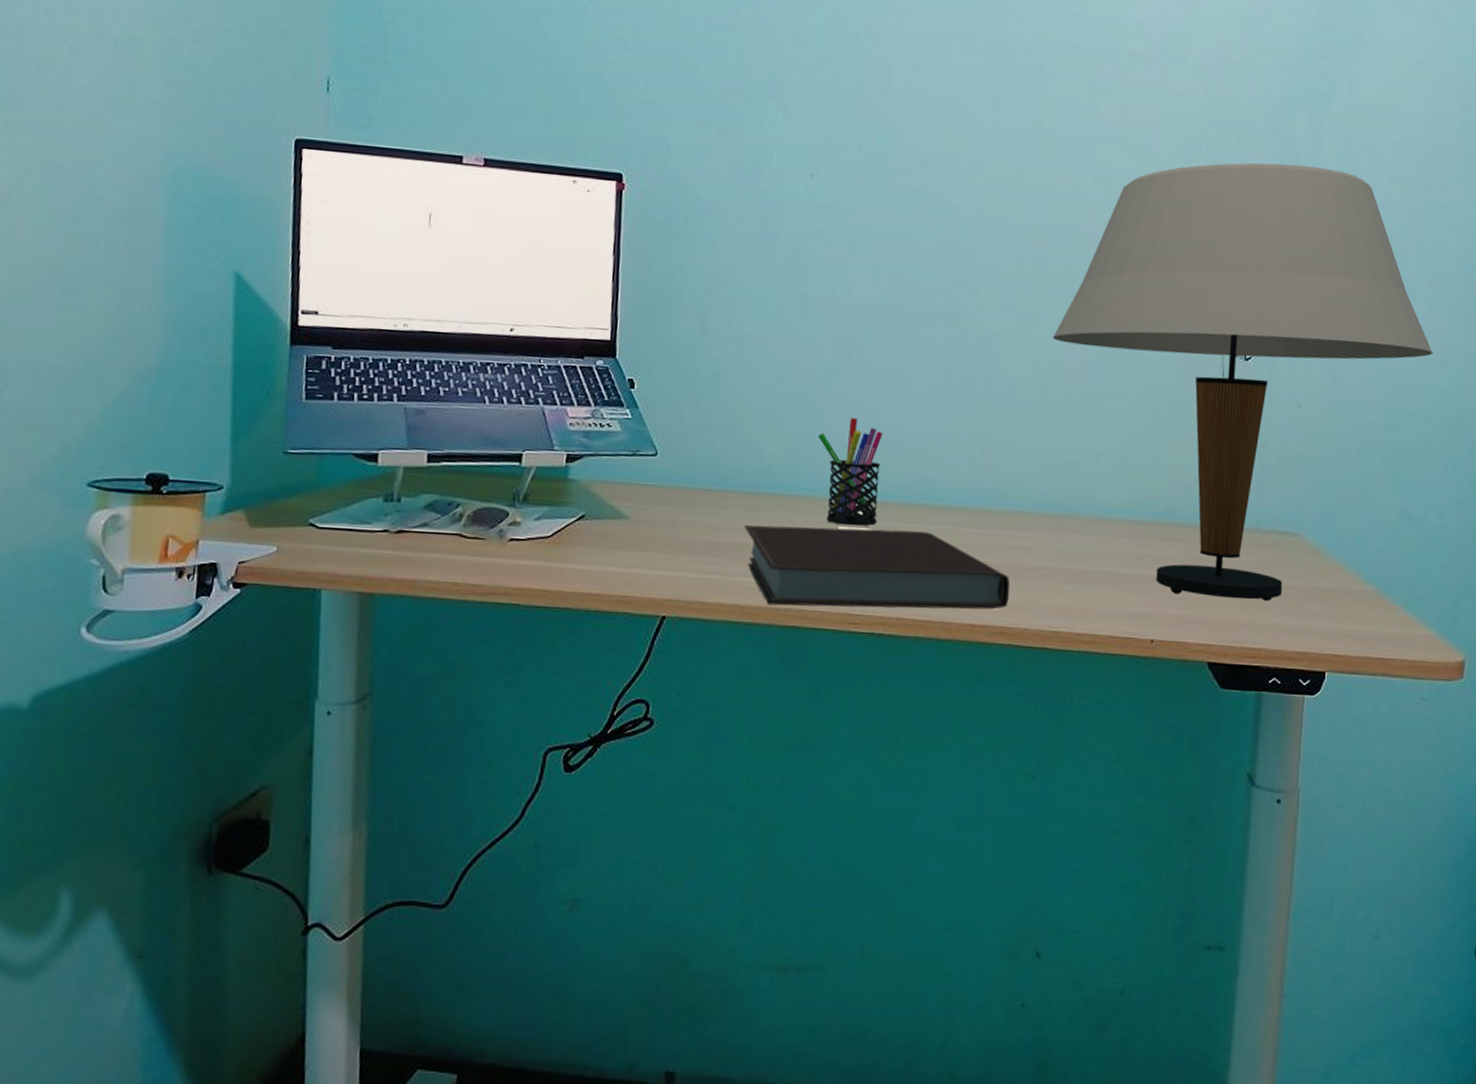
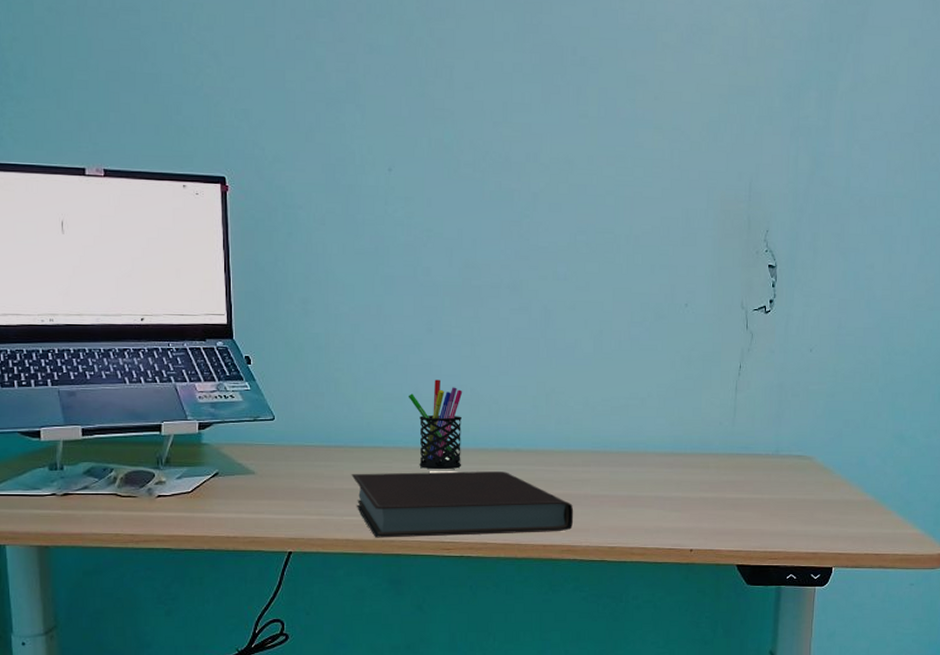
table lamp: present [1052,163,1433,601] -> none [602,138,924,513]

